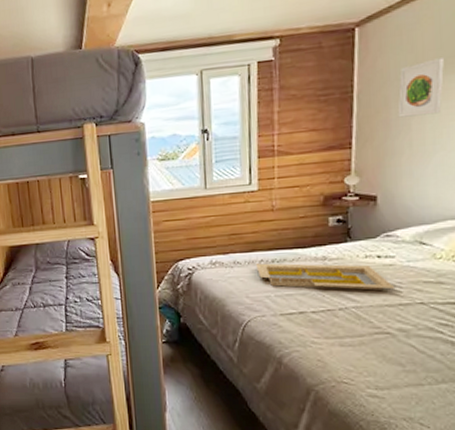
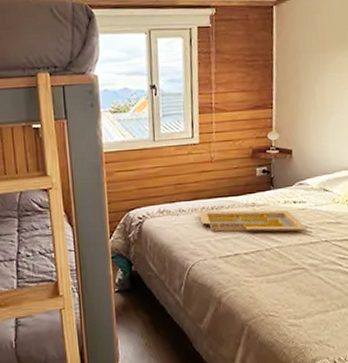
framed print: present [397,58,444,118] -> none [305,37,337,84]

